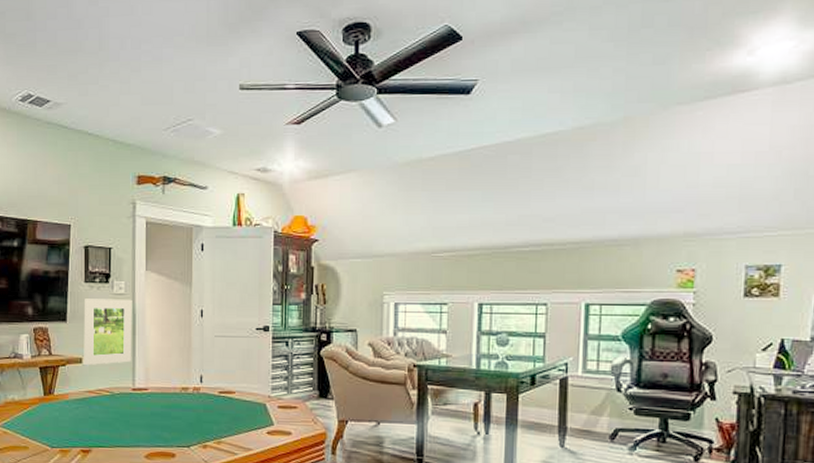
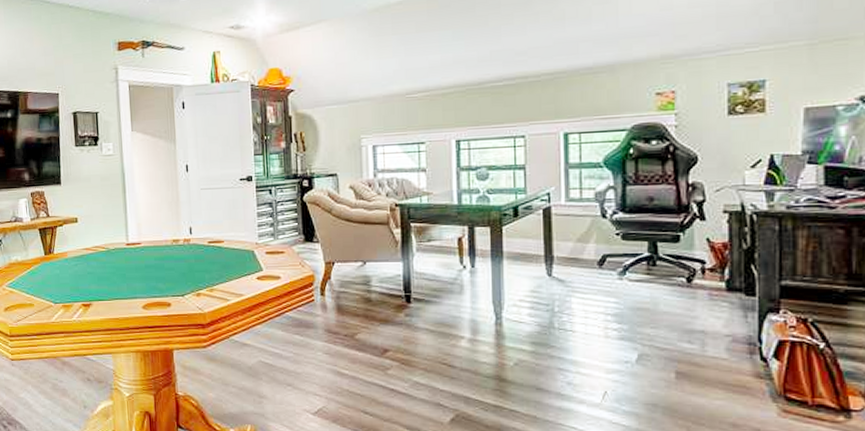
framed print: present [84,298,132,365] -> none [76,159,124,224]

